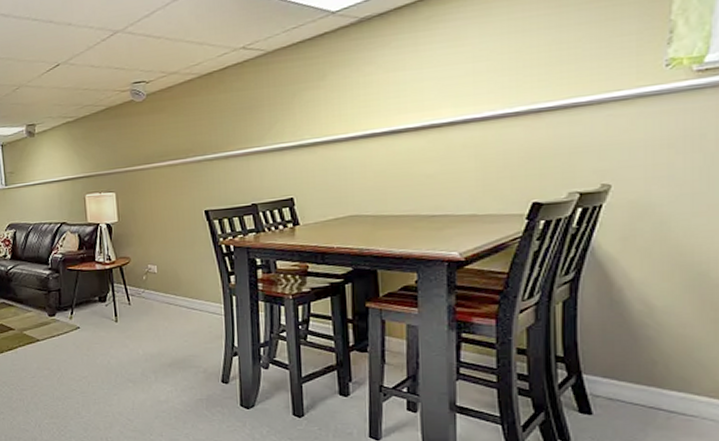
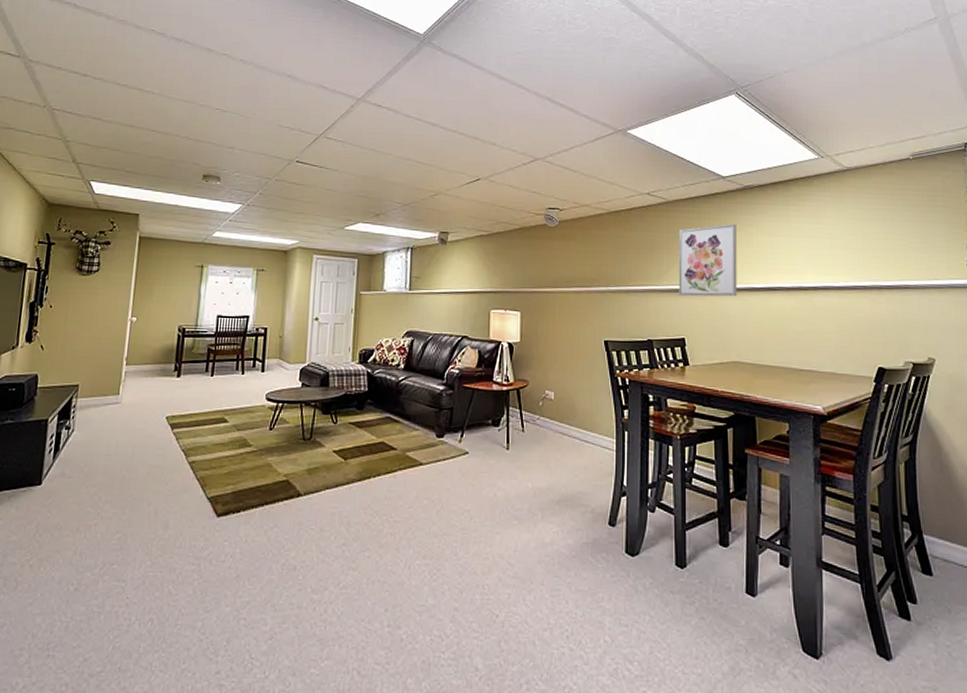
wall art: none [281,65,354,155] -> present [678,224,738,297]

